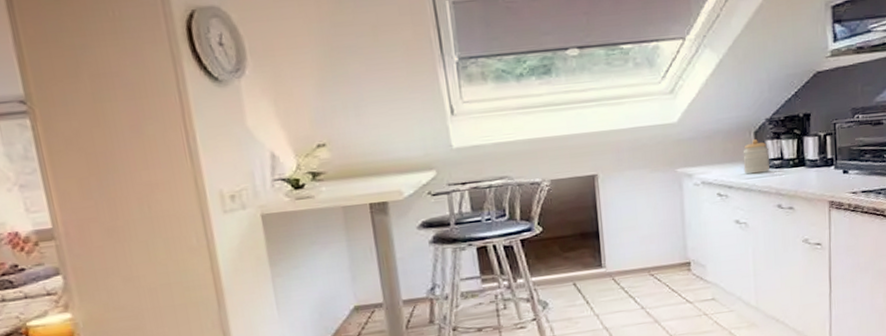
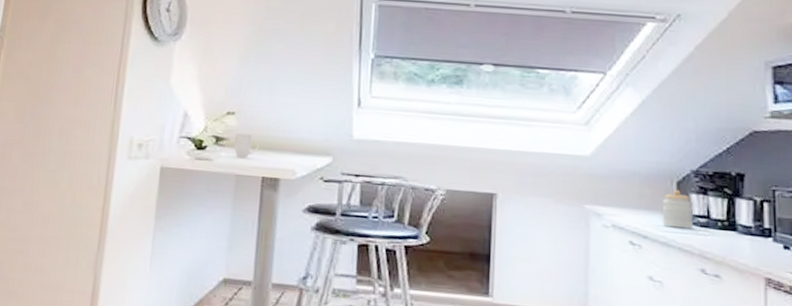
mug: none [330,163,360,190] -> present [233,133,260,159]

